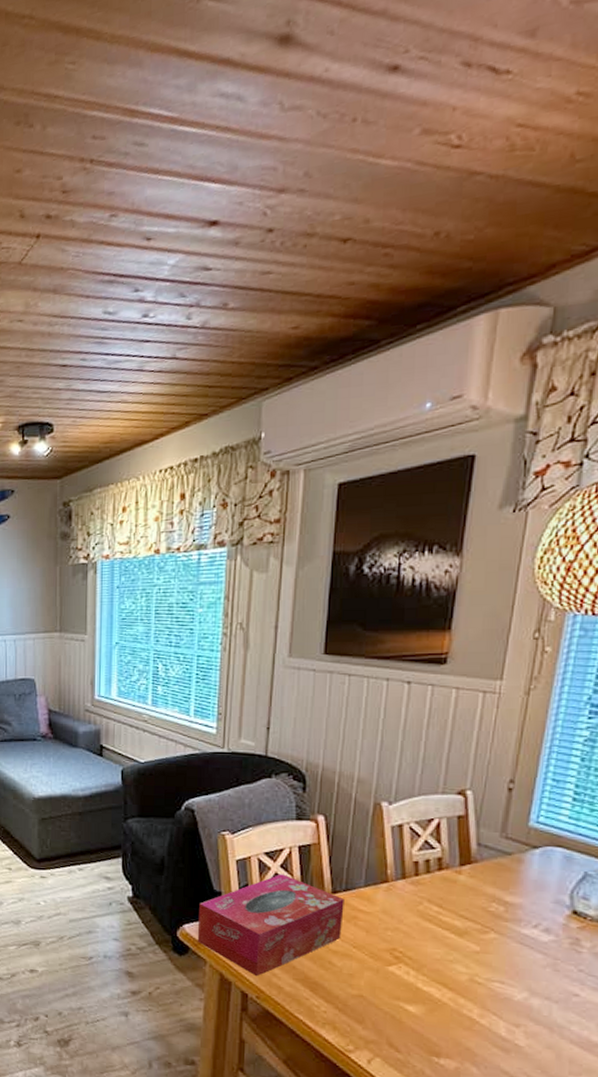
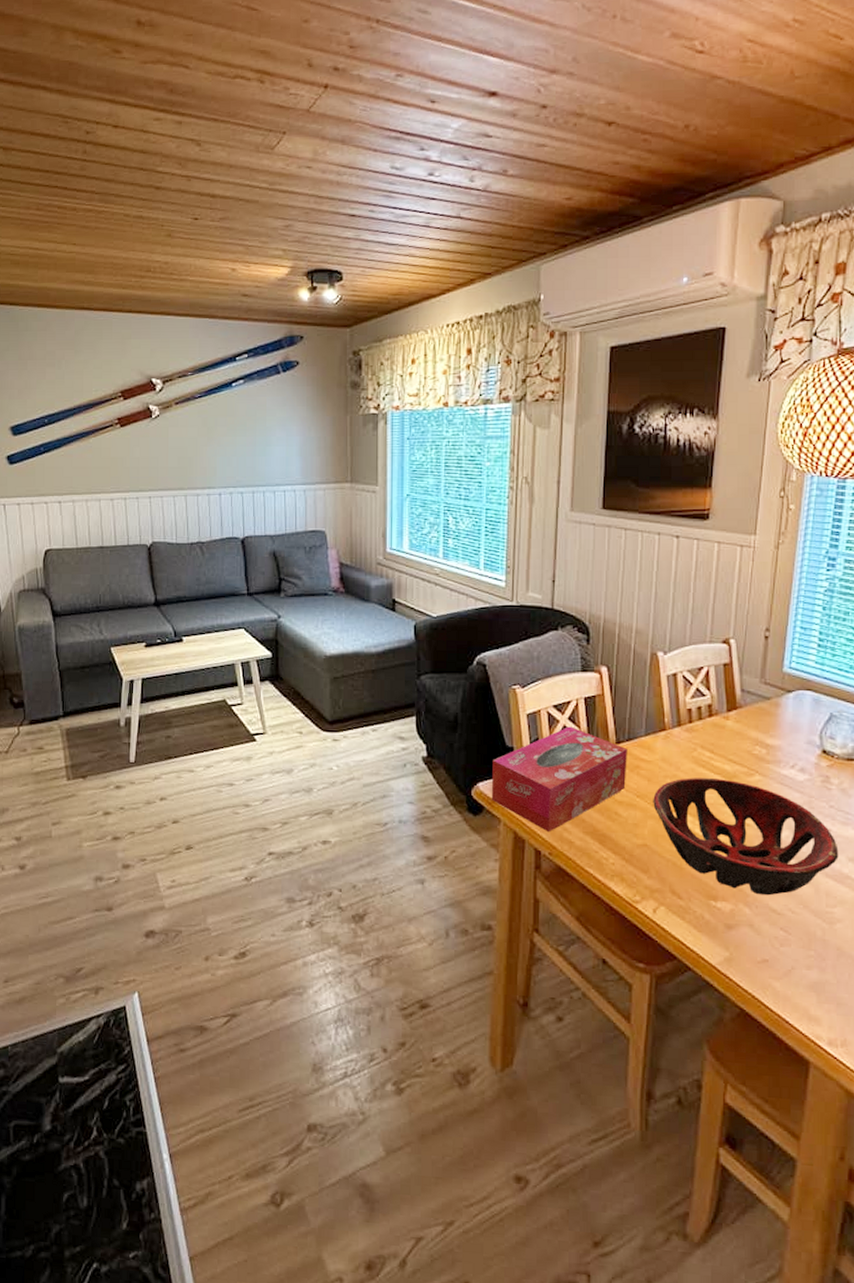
decorative bowl: none [371,931,587,1057] -> present [653,778,839,896]

